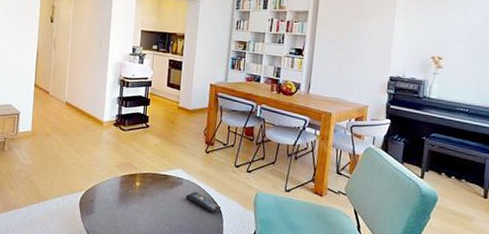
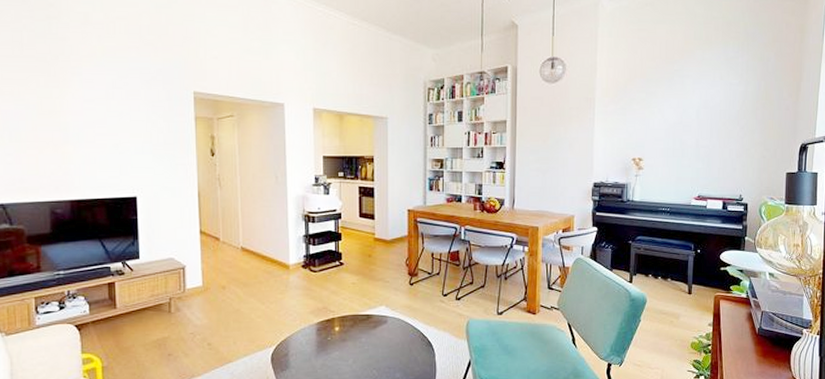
remote control: present [185,191,222,213] -> none [392,327,432,348]

